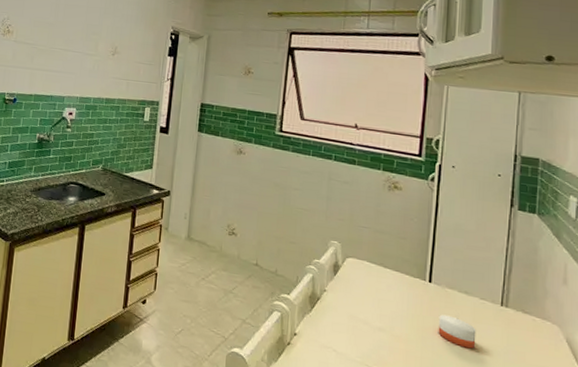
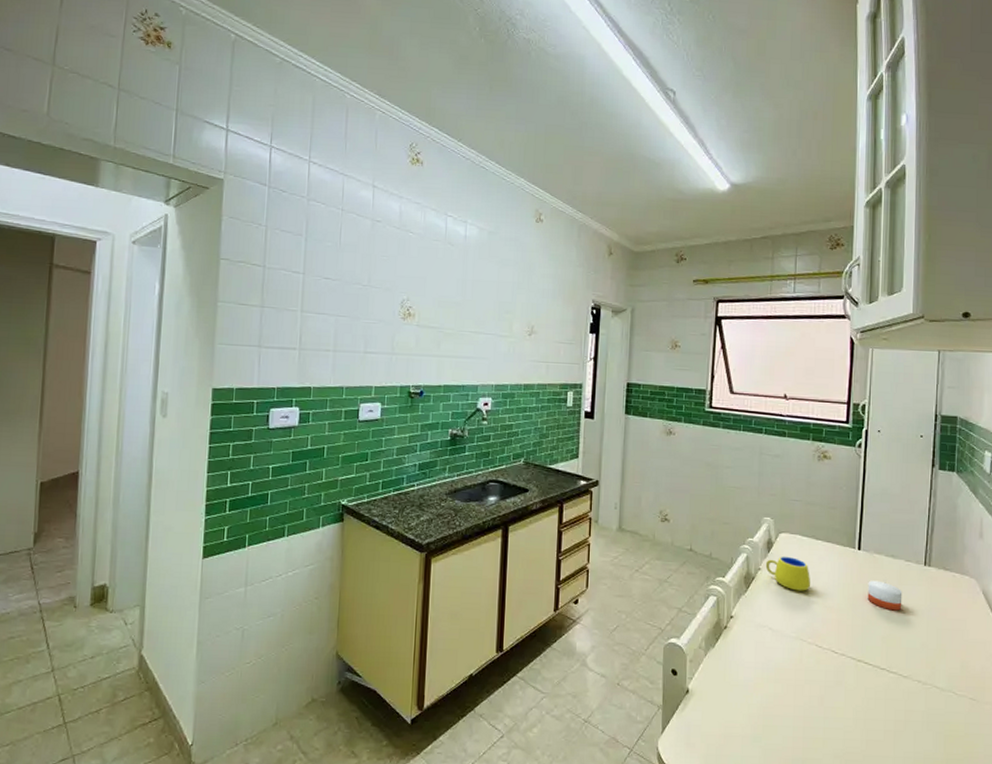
mug: none [331,280,379,318] -> present [765,556,811,591]

